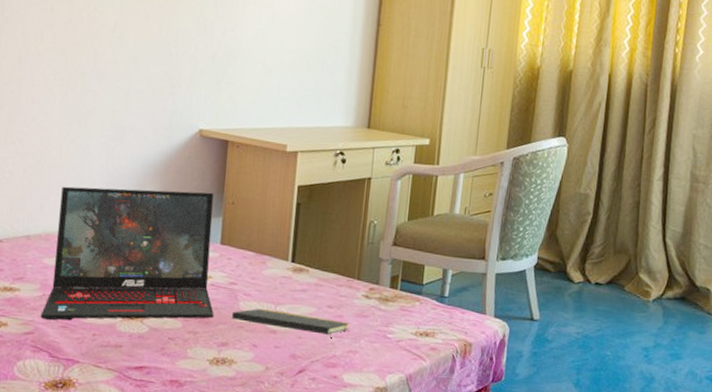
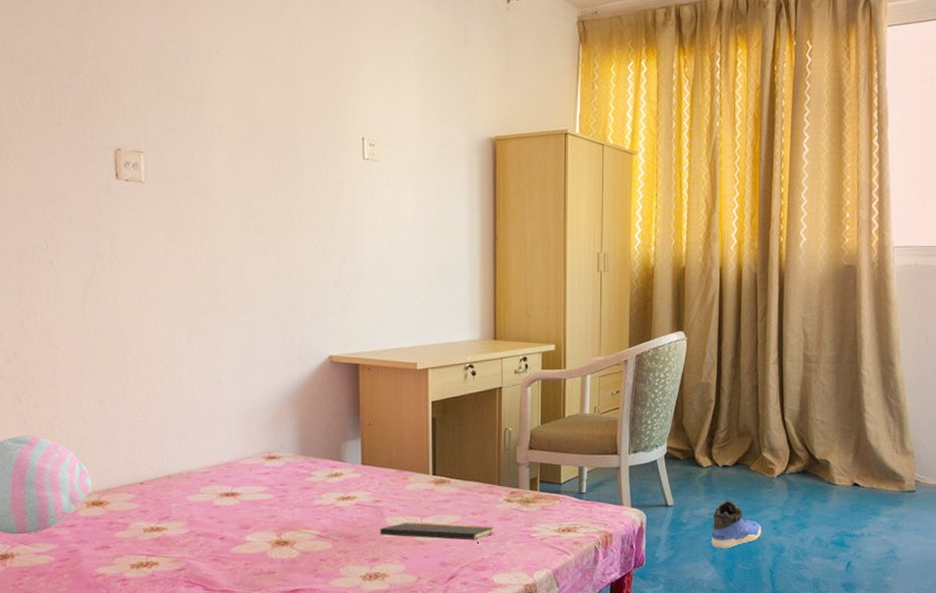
laptop: present [40,186,214,320] -> none [190,416,363,555]
sneaker: none [576,320,632,373] -> present [711,500,761,549]

